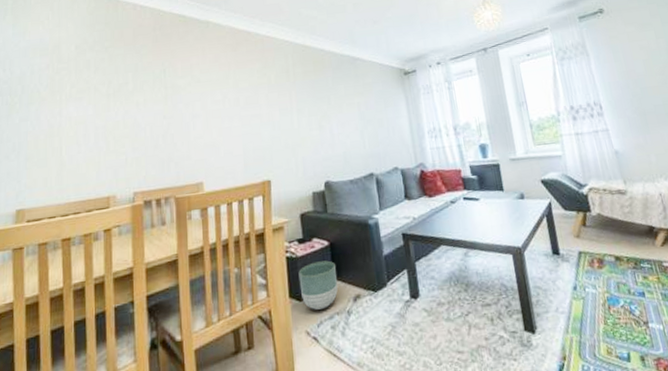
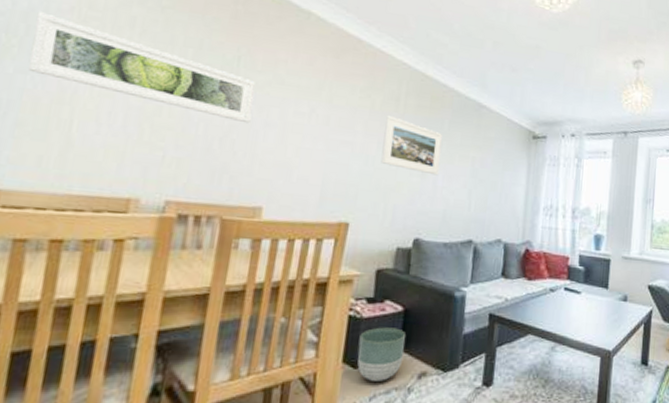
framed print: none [27,74,182,119] -> present [28,11,255,124]
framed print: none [280,85,333,126] -> present [381,114,442,176]

